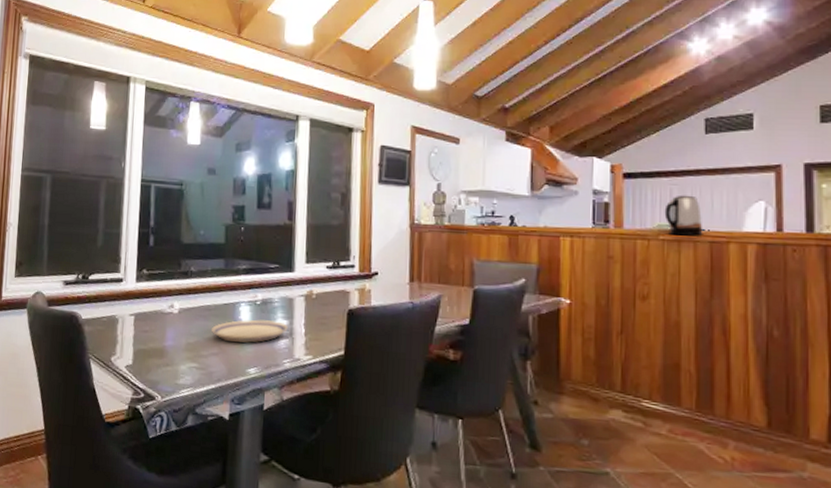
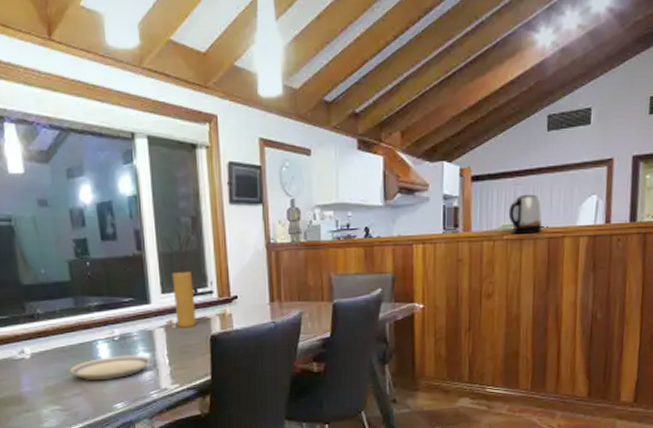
vase: none [315,199,347,300] -> present [165,224,199,328]

